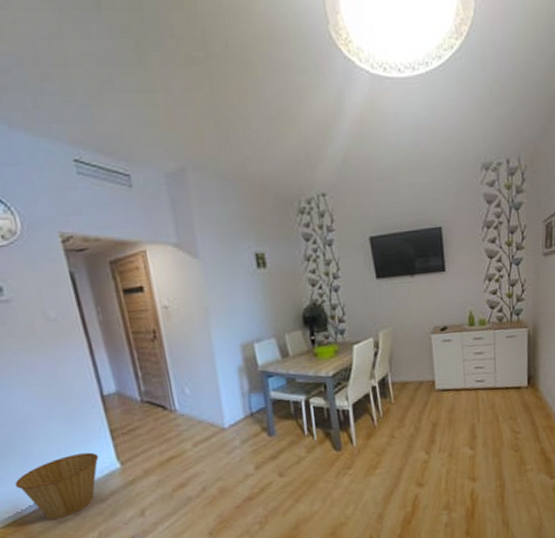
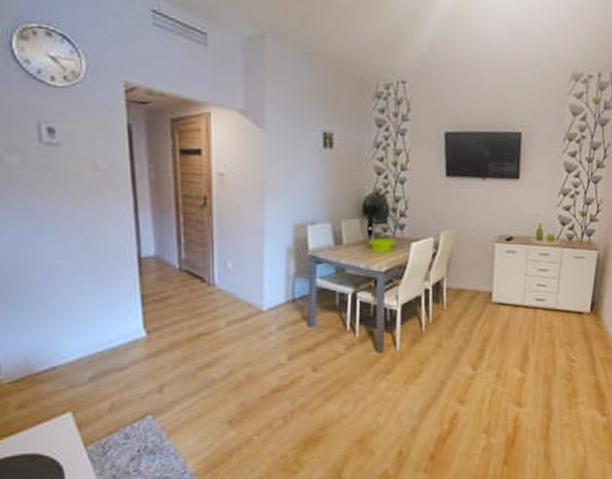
basket: present [14,452,99,520] -> none [31,316,125,383]

